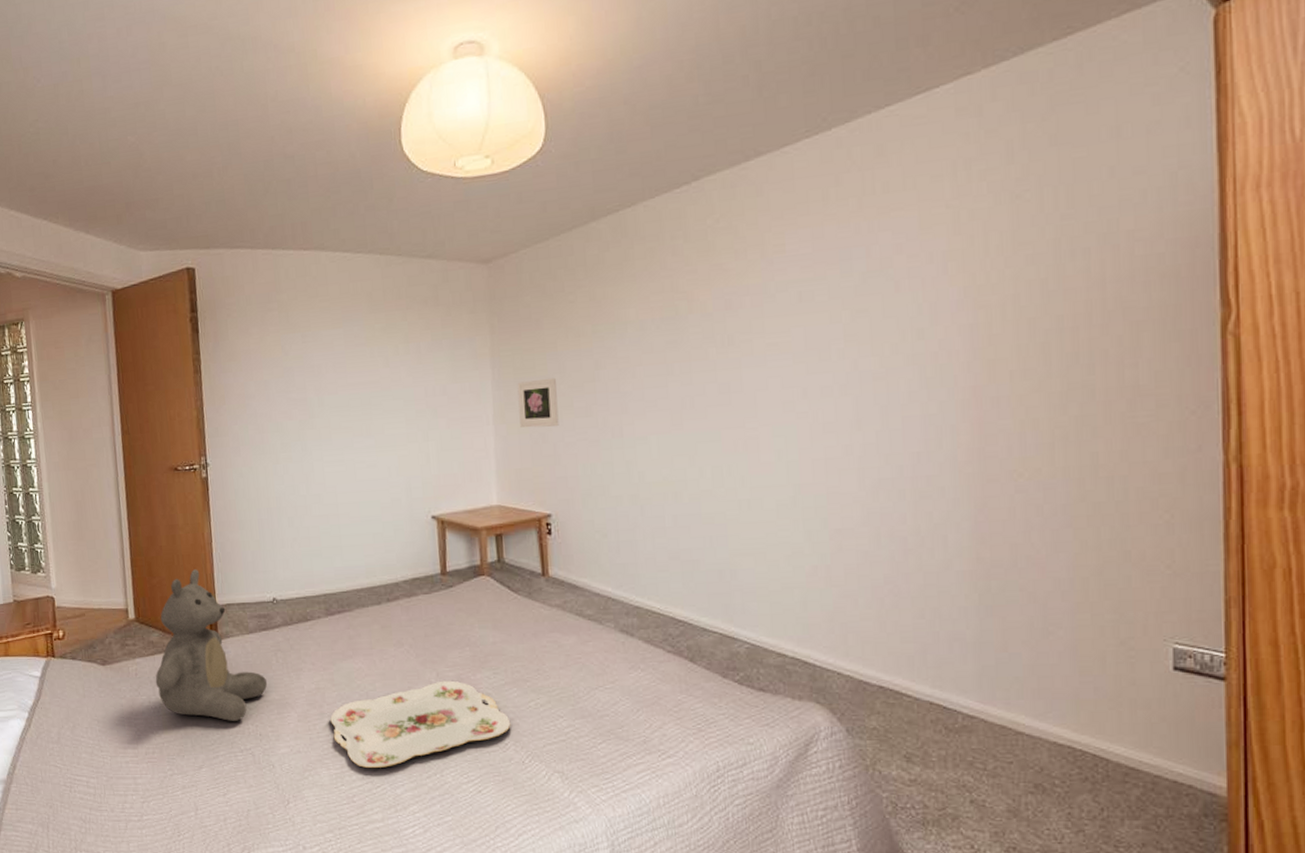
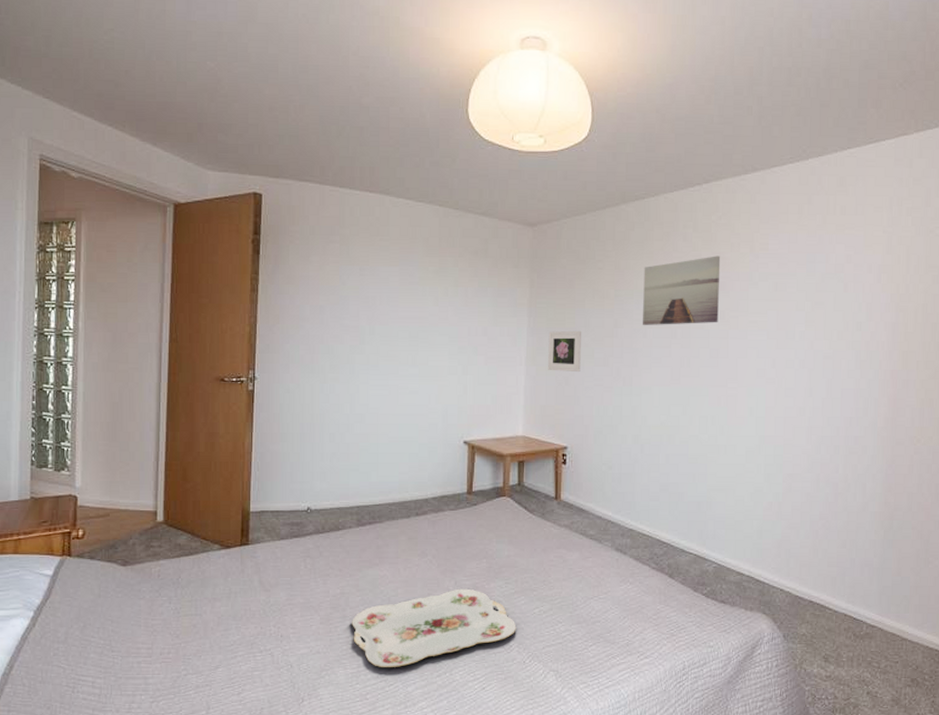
teddy bear: present [155,569,268,721] -> none [178,476,294,623]
wall art: none [625,267,726,364] -> present [643,256,721,326]

